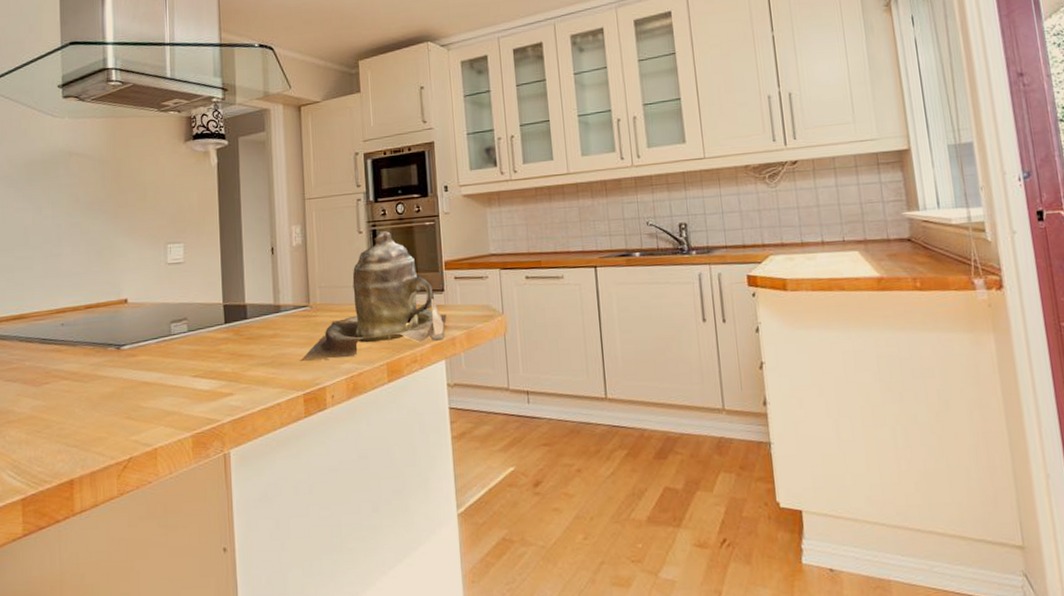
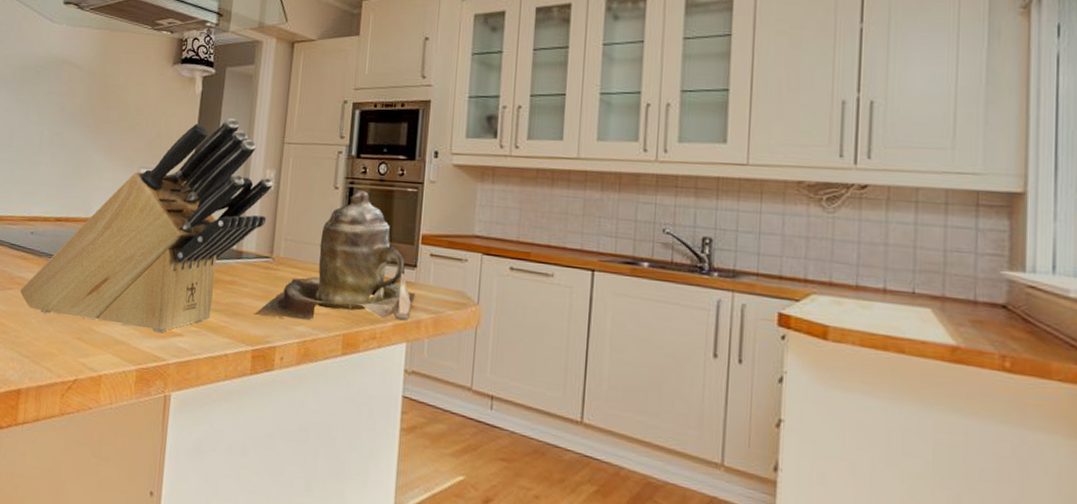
knife block: none [58,183,300,400] -> present [20,118,273,333]

